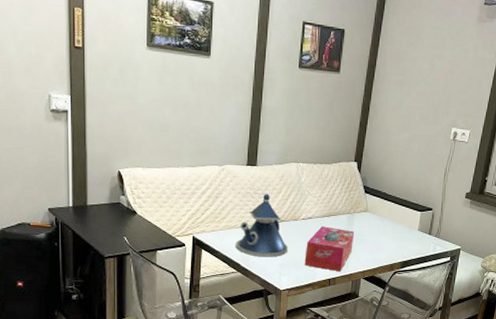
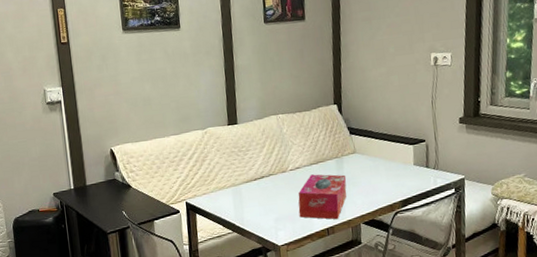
teapot: present [235,194,288,257] -> none [227,150,281,214]

